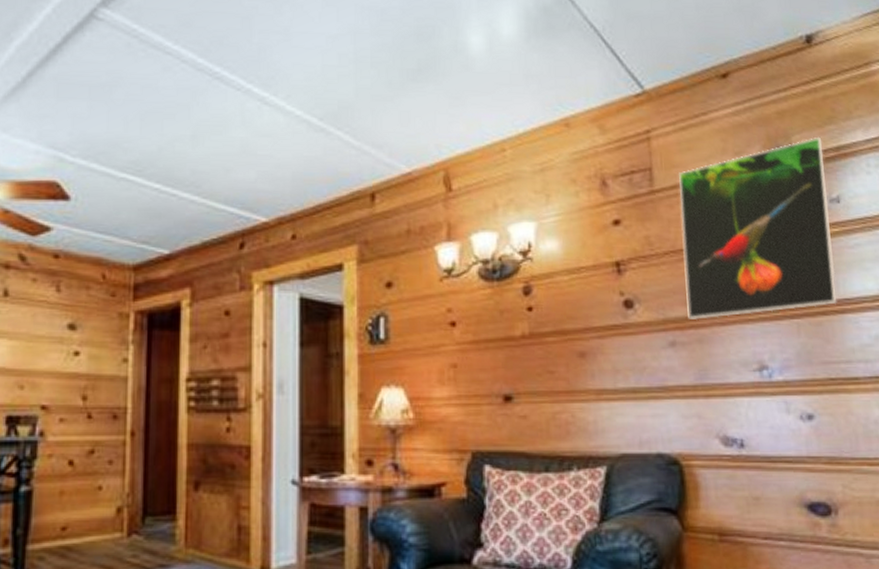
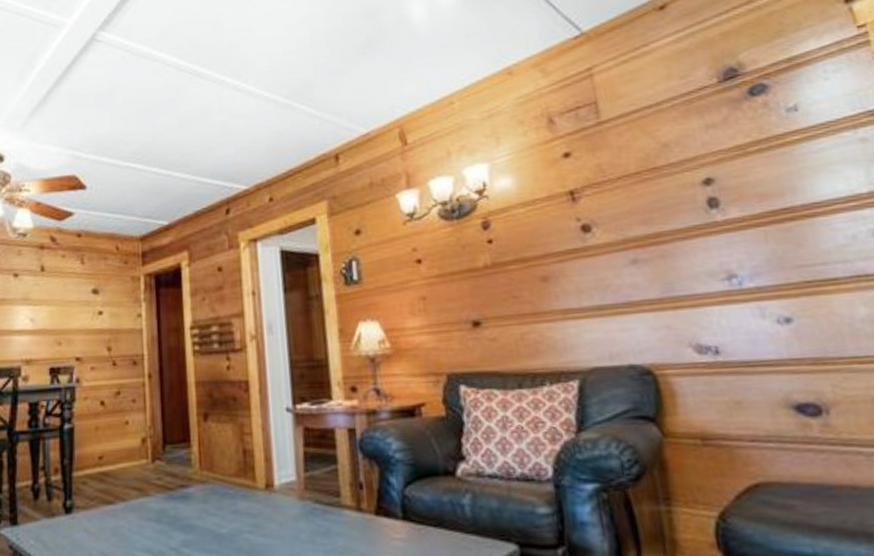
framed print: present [679,136,837,320] -> none [625,51,806,237]

